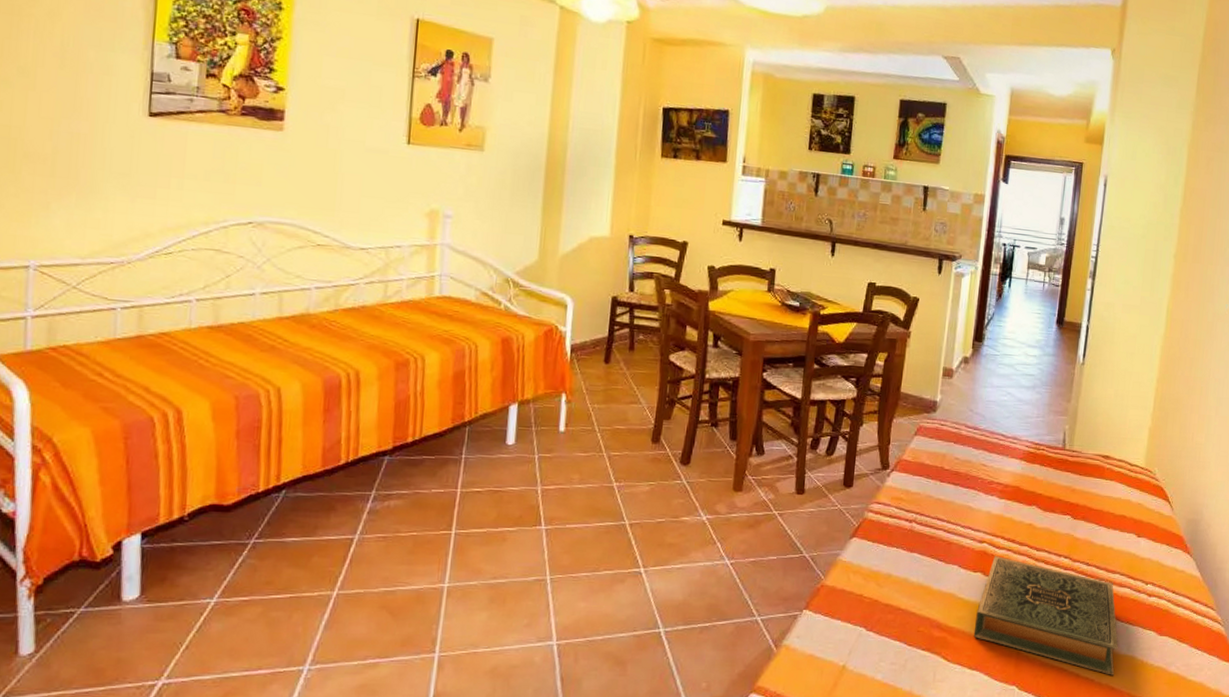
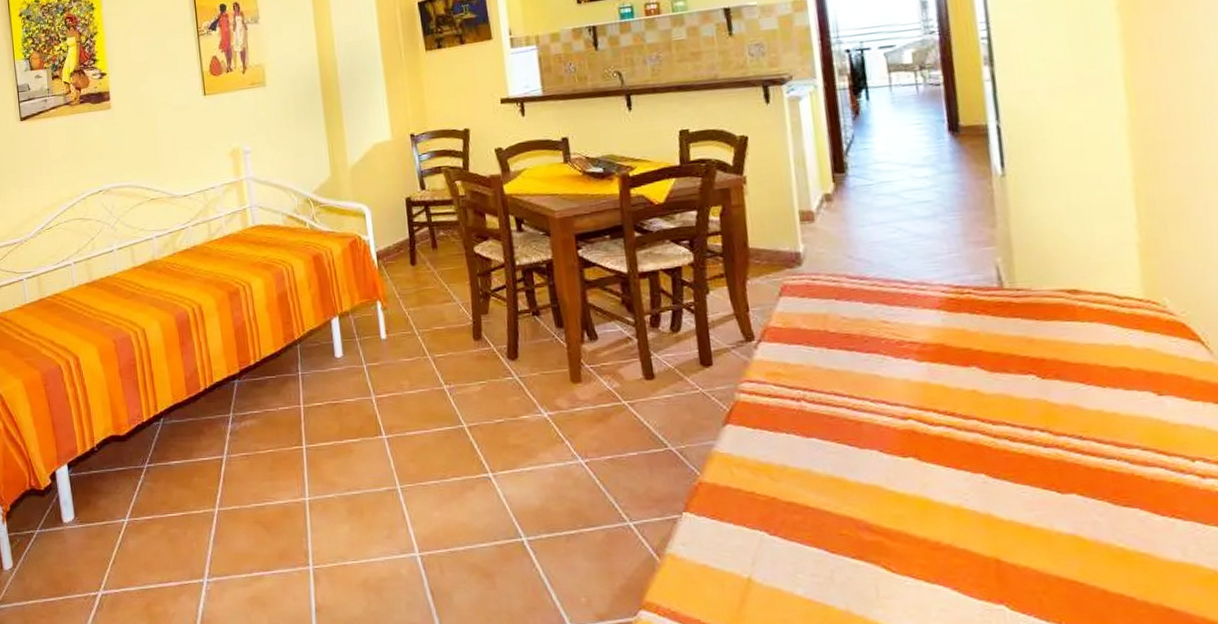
hardback book: present [973,556,1118,675] -> none [919,435,1169,591]

